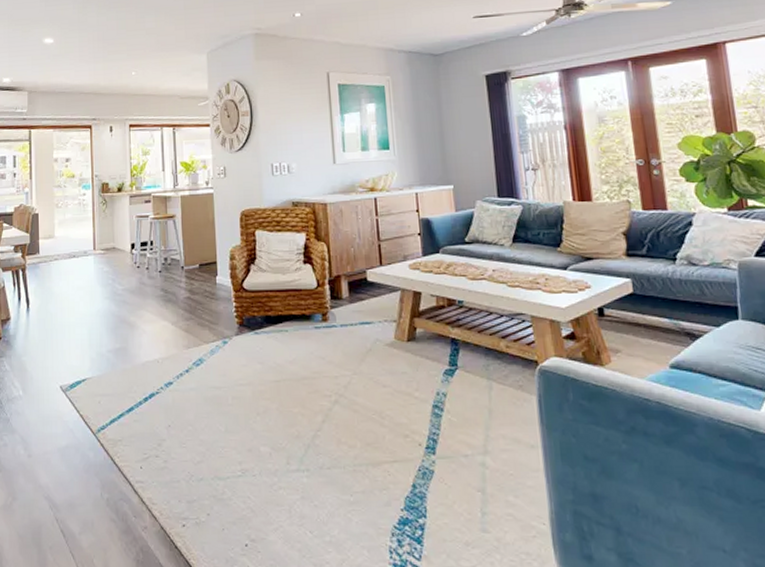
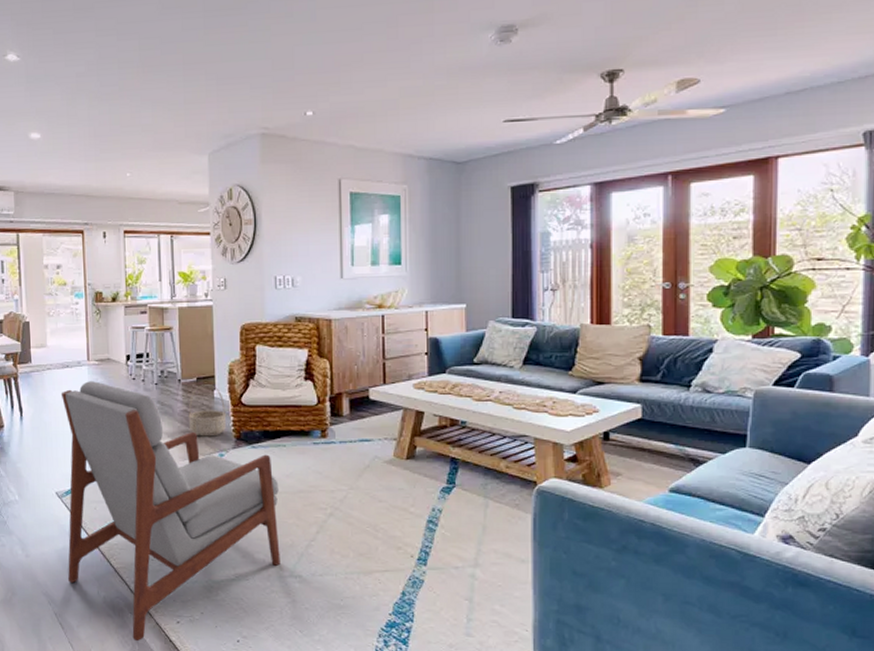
armchair: none [67,270,287,549] -> present [60,381,280,642]
basket: none [191,271,229,324] -> present [188,384,227,437]

